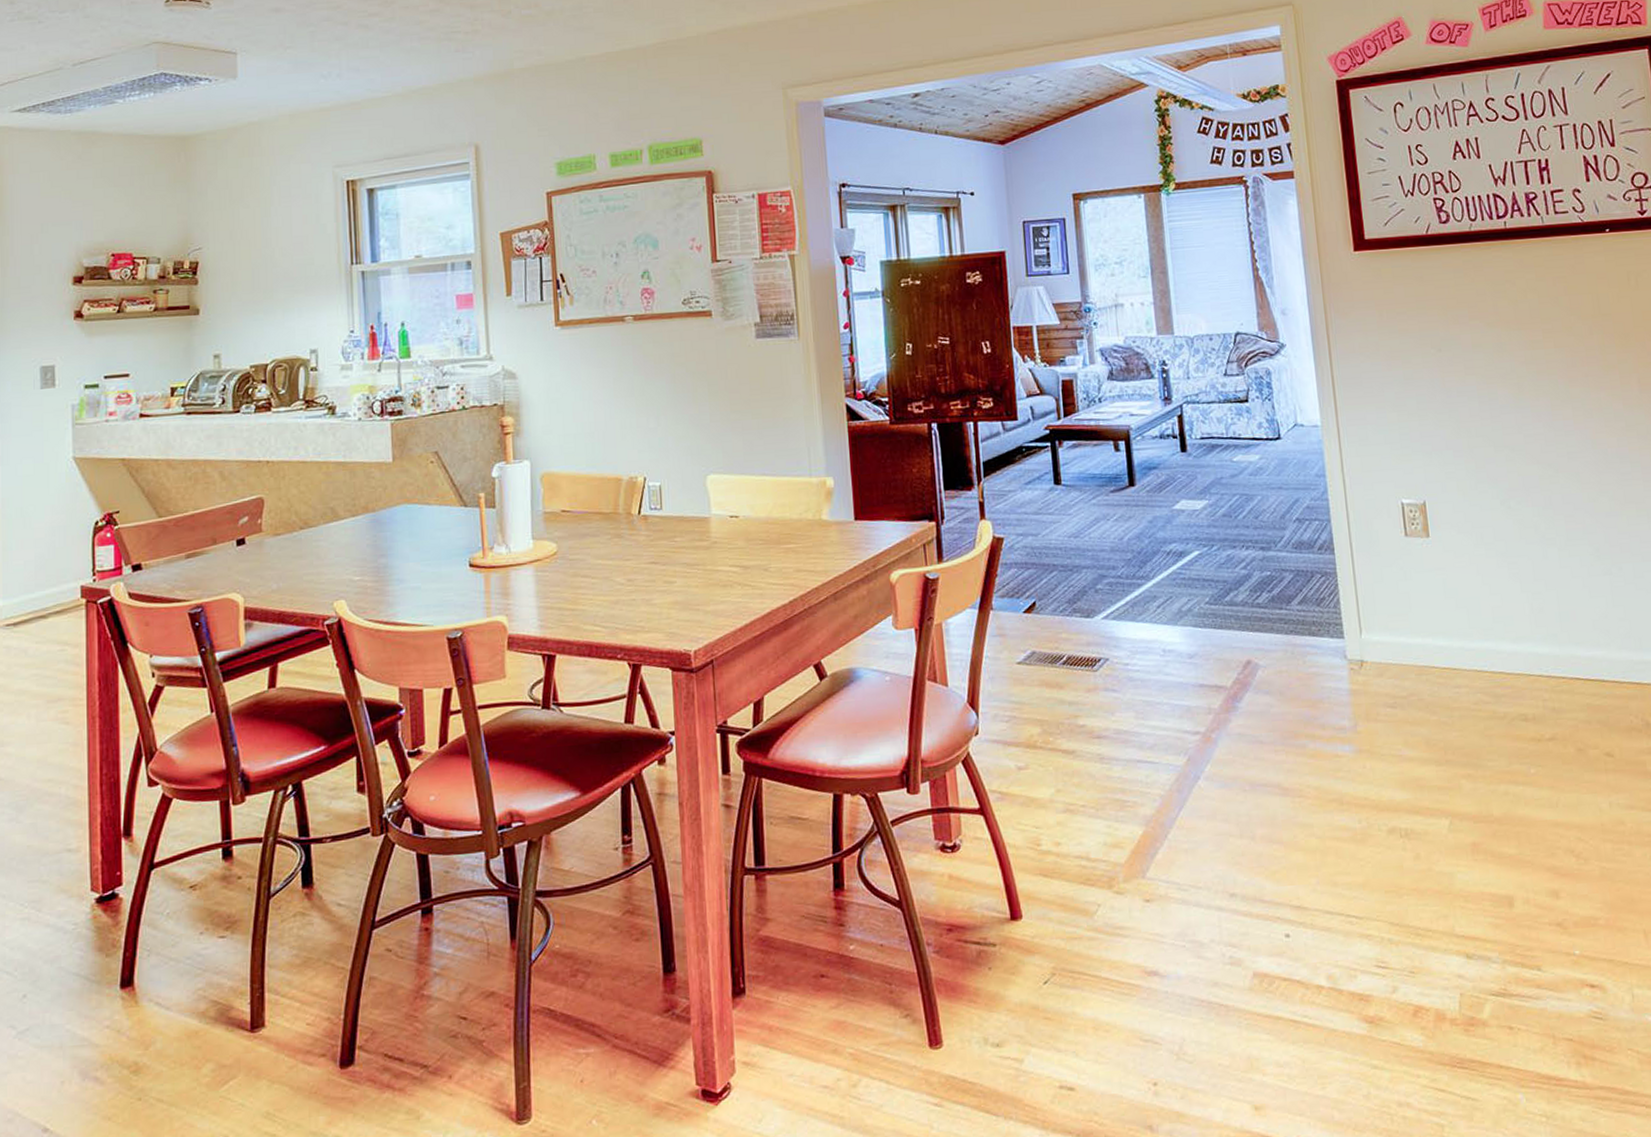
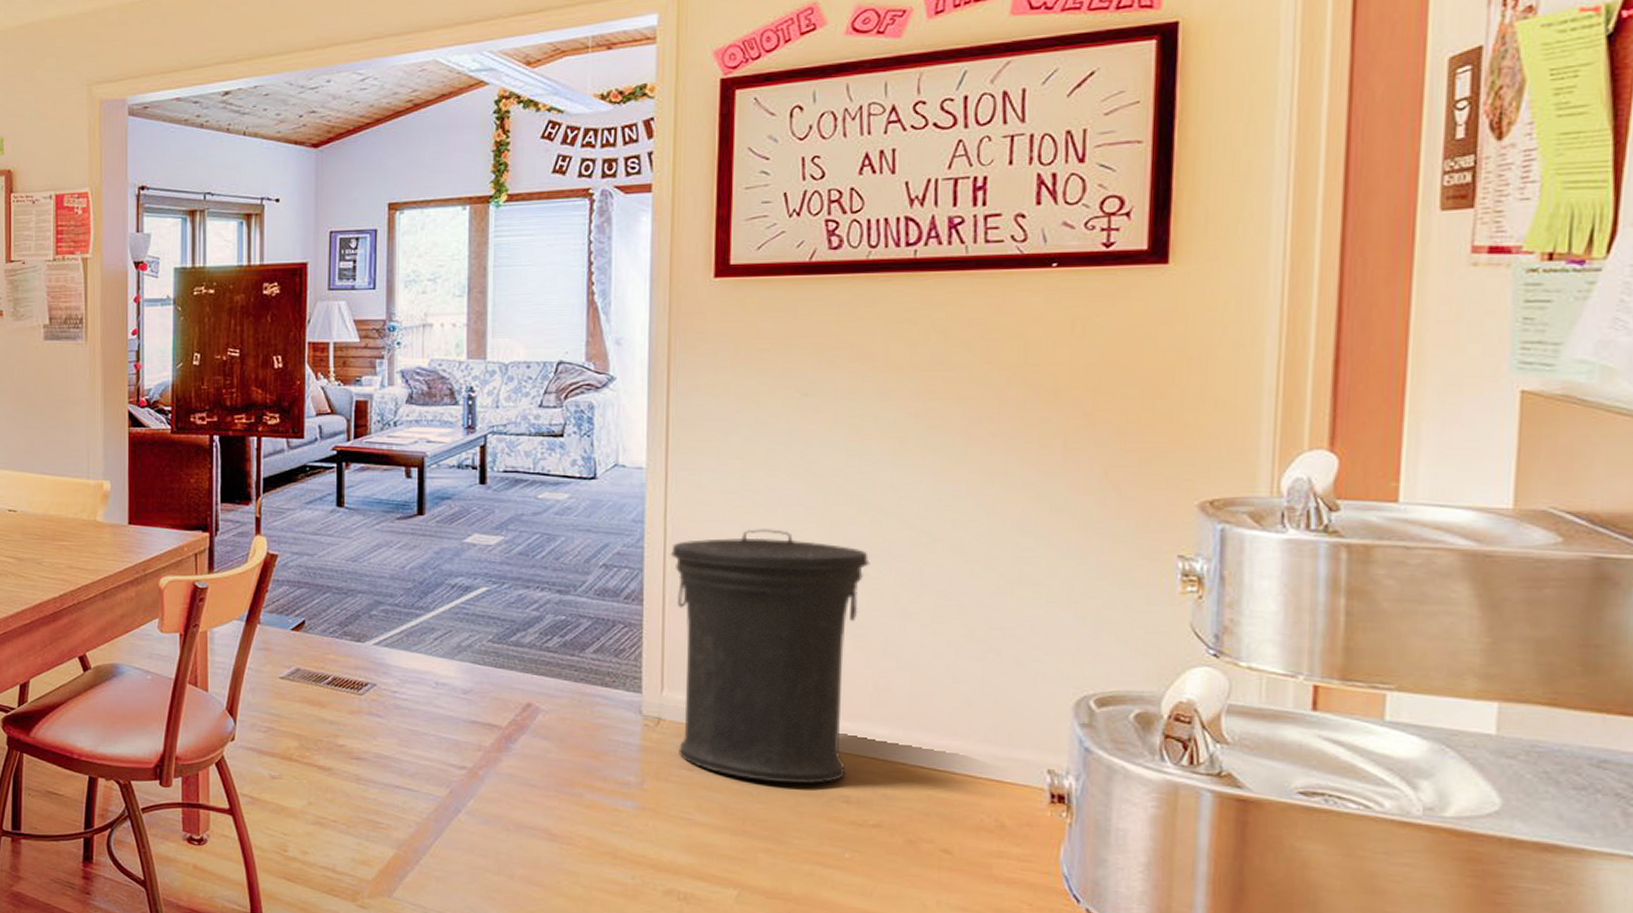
trash can: none [1351,473,1521,711] -> present [670,529,870,784]

